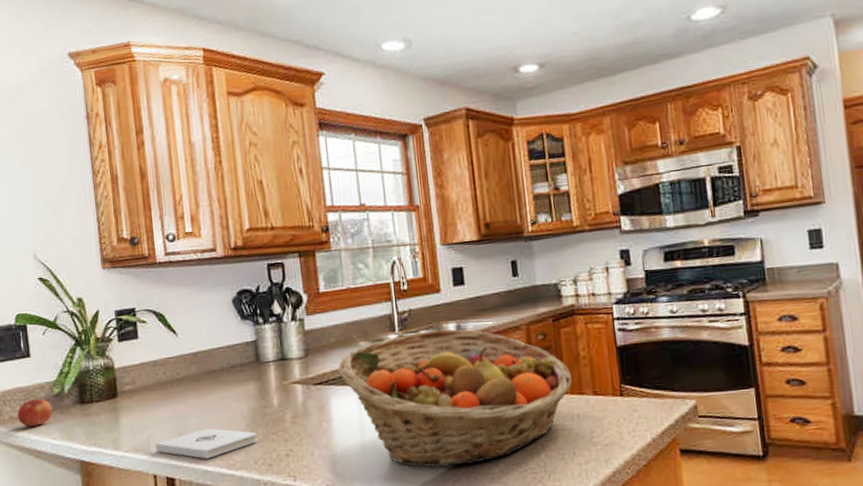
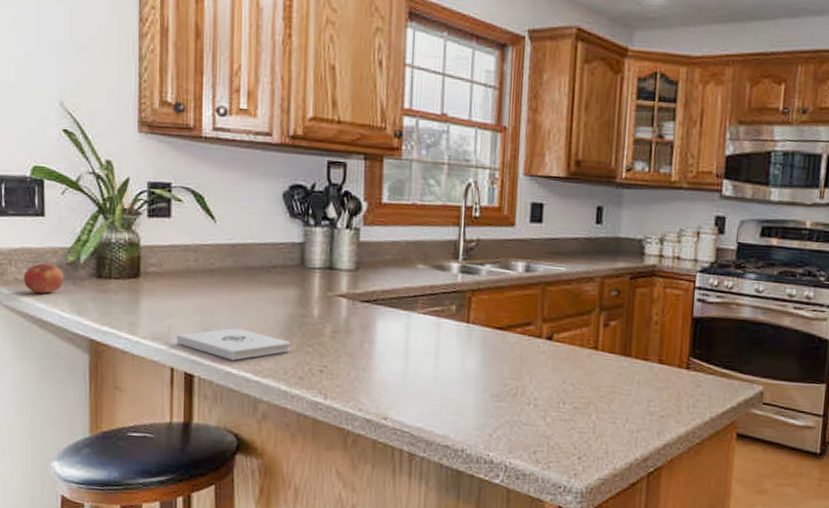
fruit basket: present [337,328,573,467] -> none [389,264,640,413]

